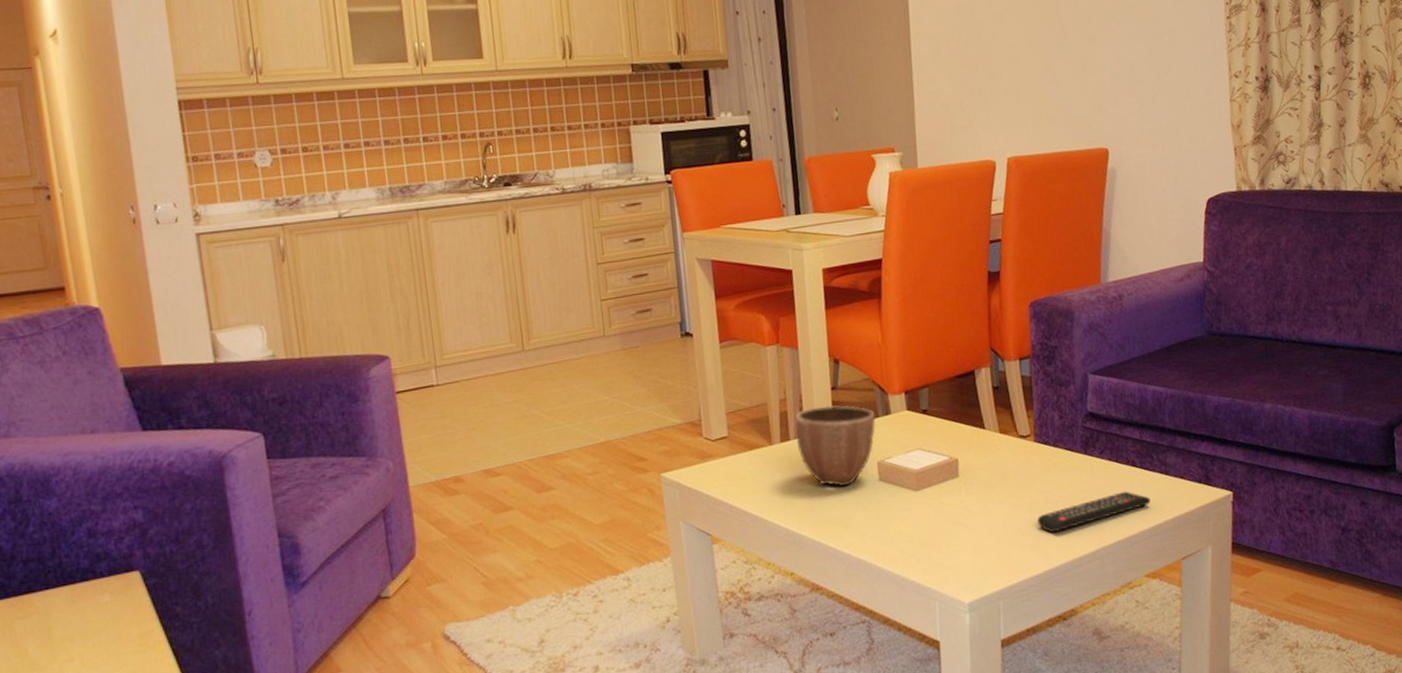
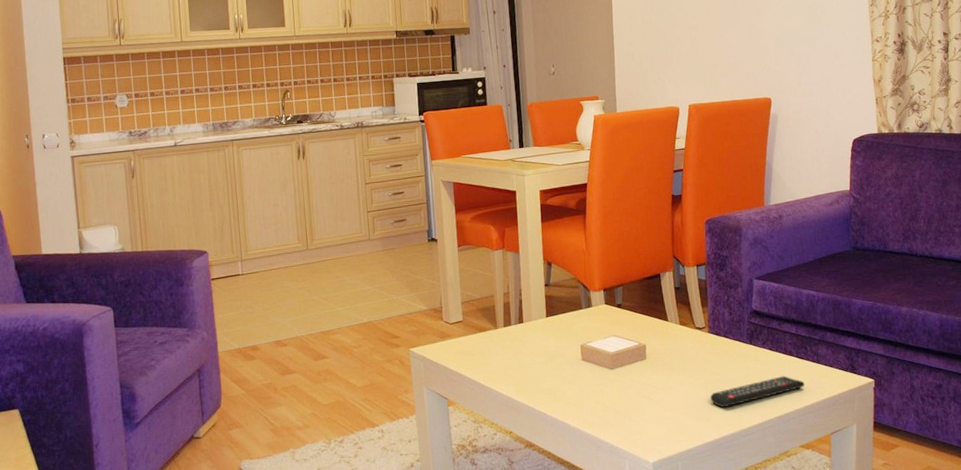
decorative bowl: present [795,405,876,487] -> none [516,298,580,364]

